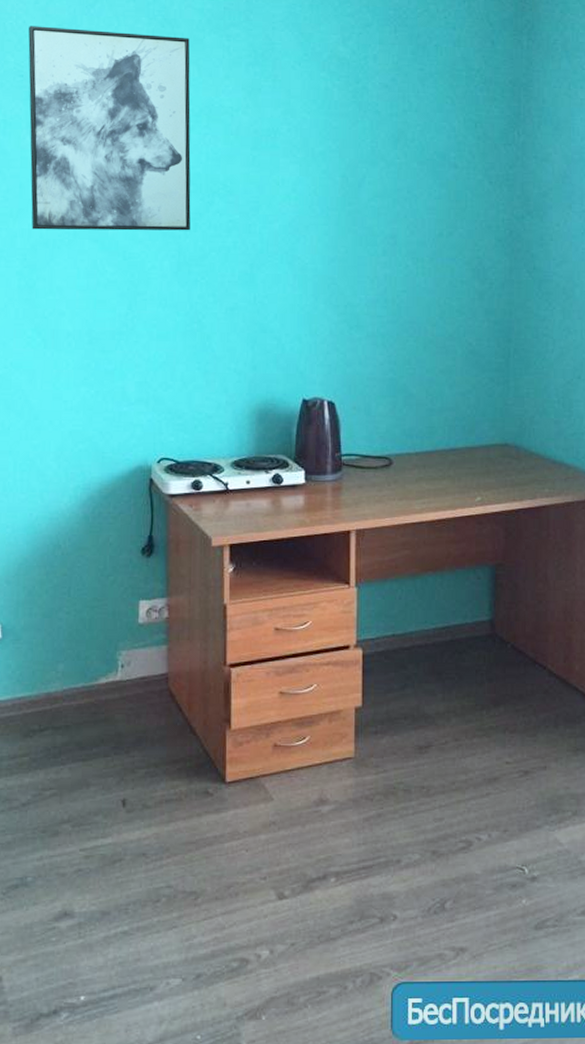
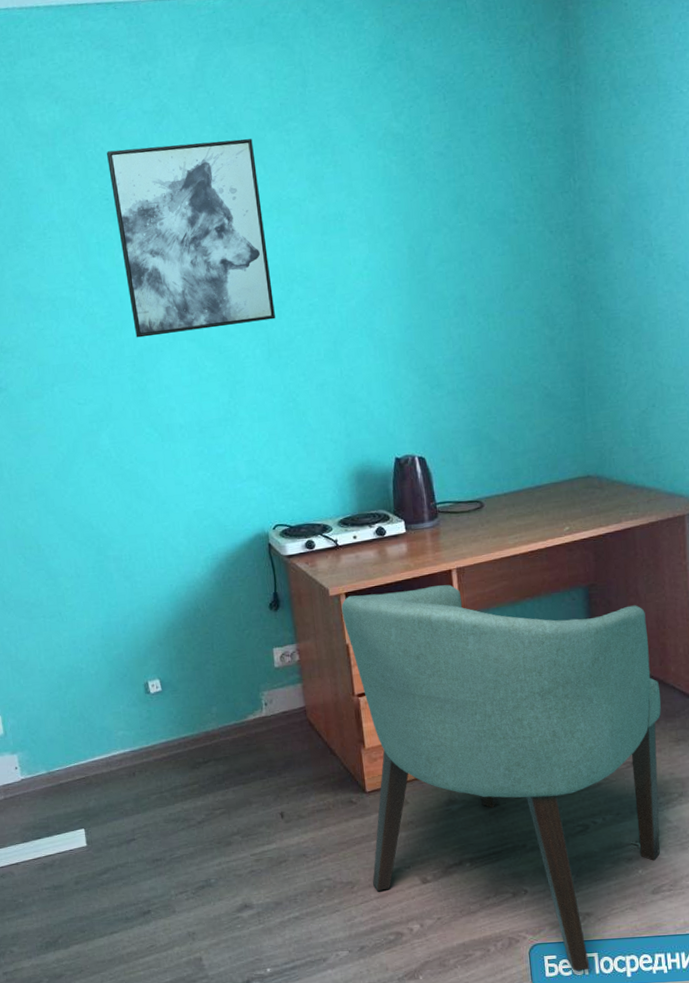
chair: none [221,547,562,1019] -> present [341,585,661,971]

